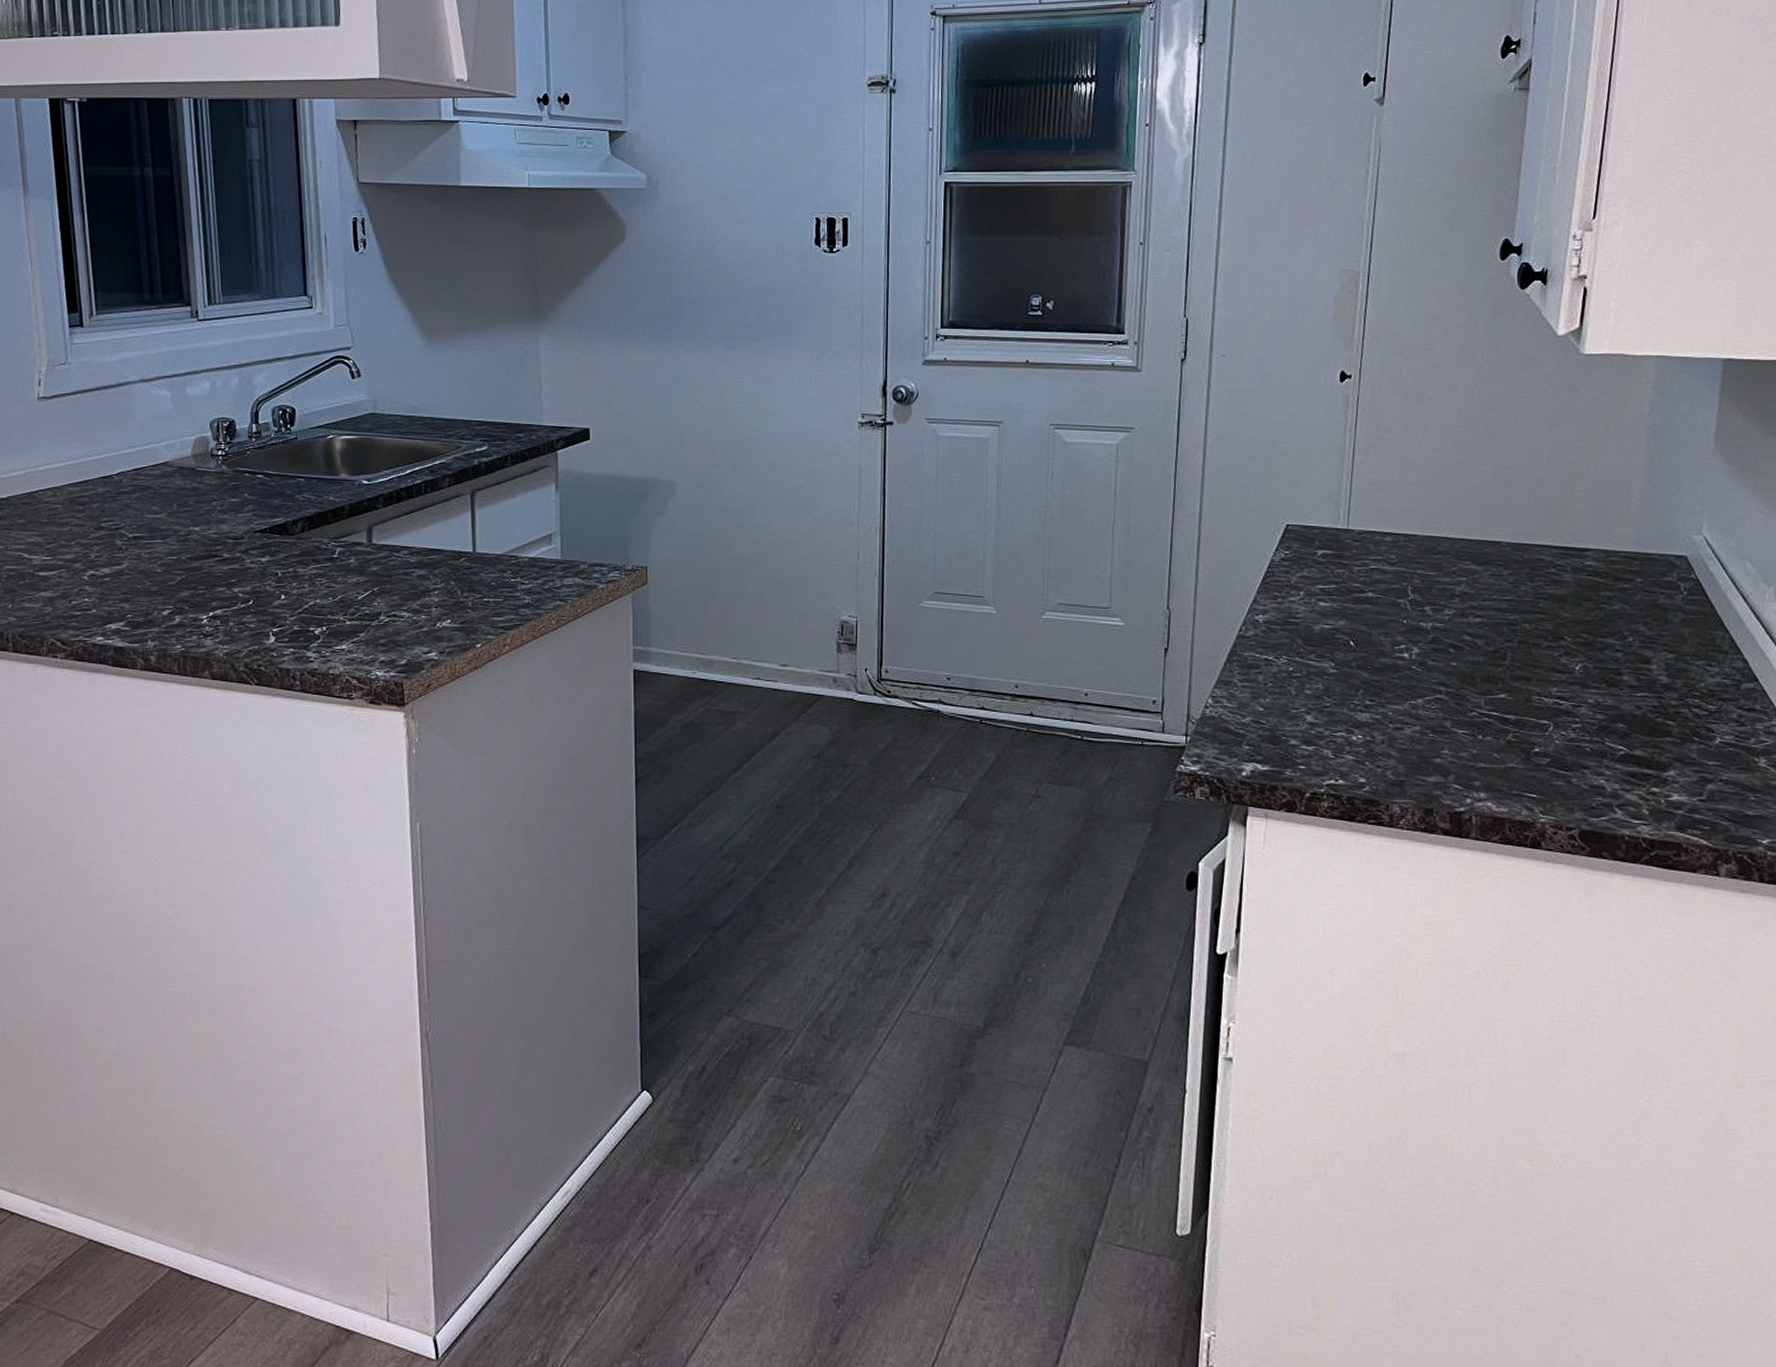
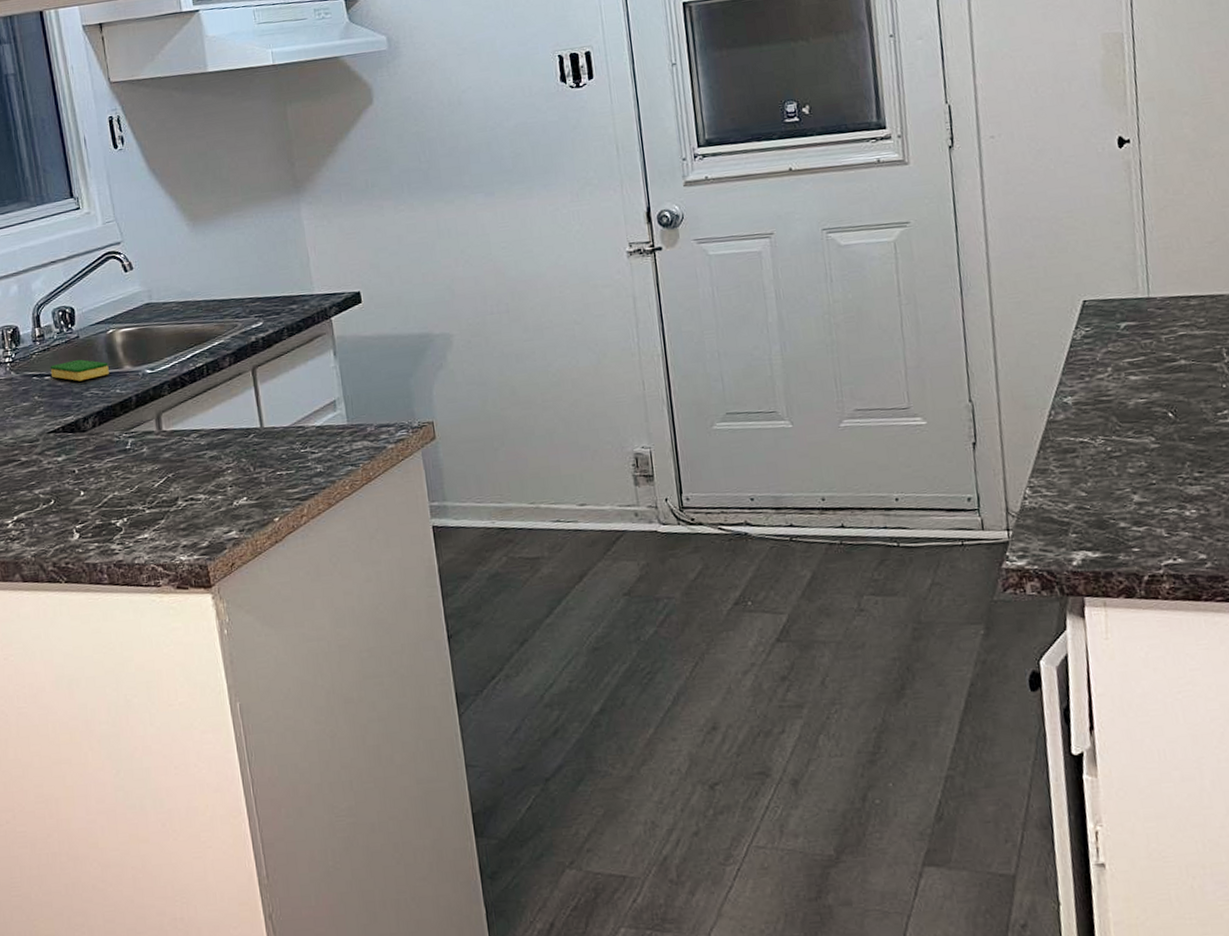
dish sponge: none [263,462,325,484] -> present [50,359,109,382]

